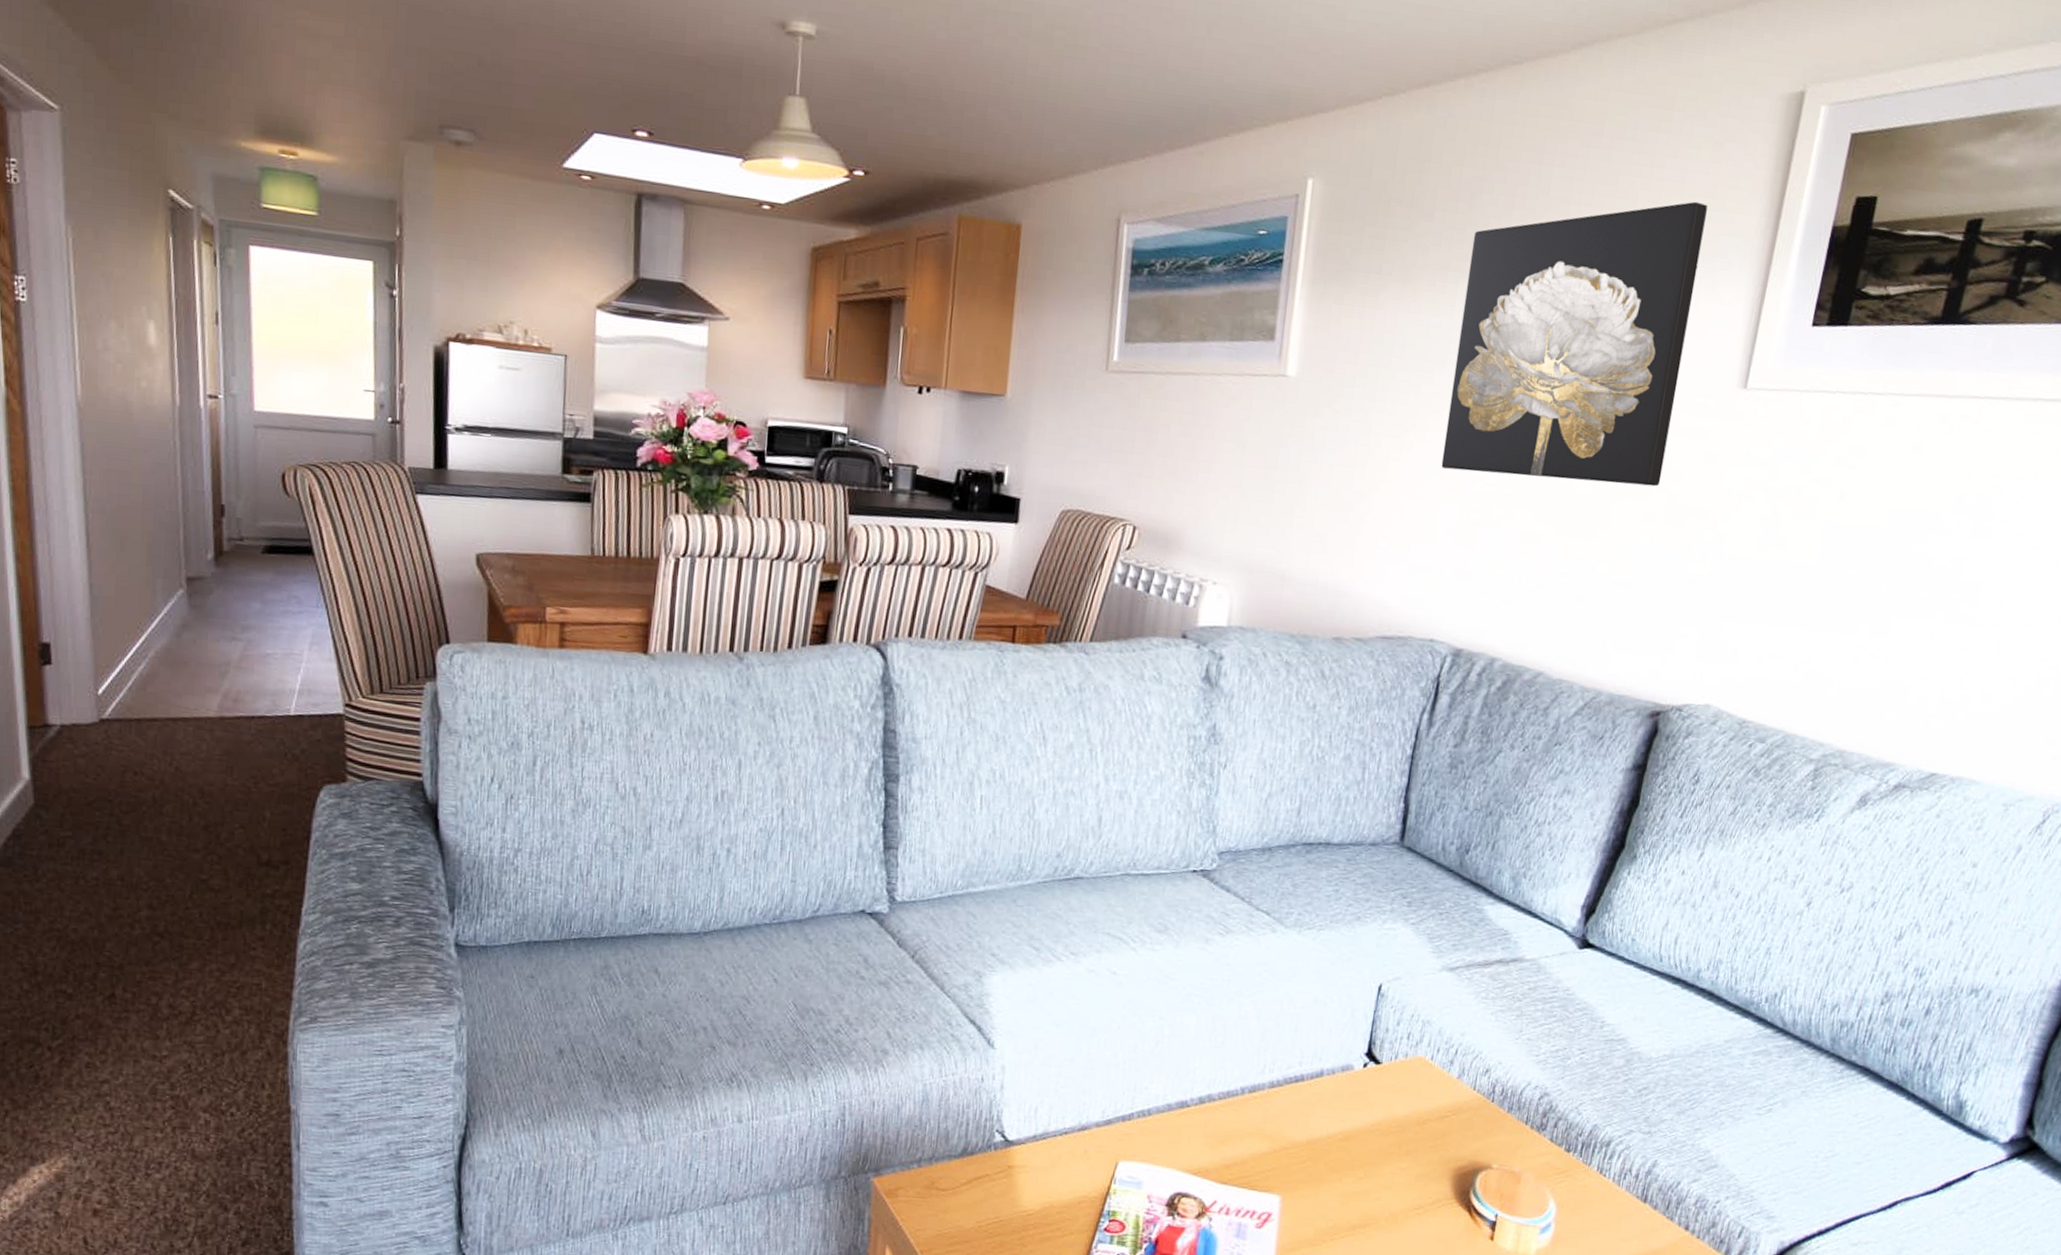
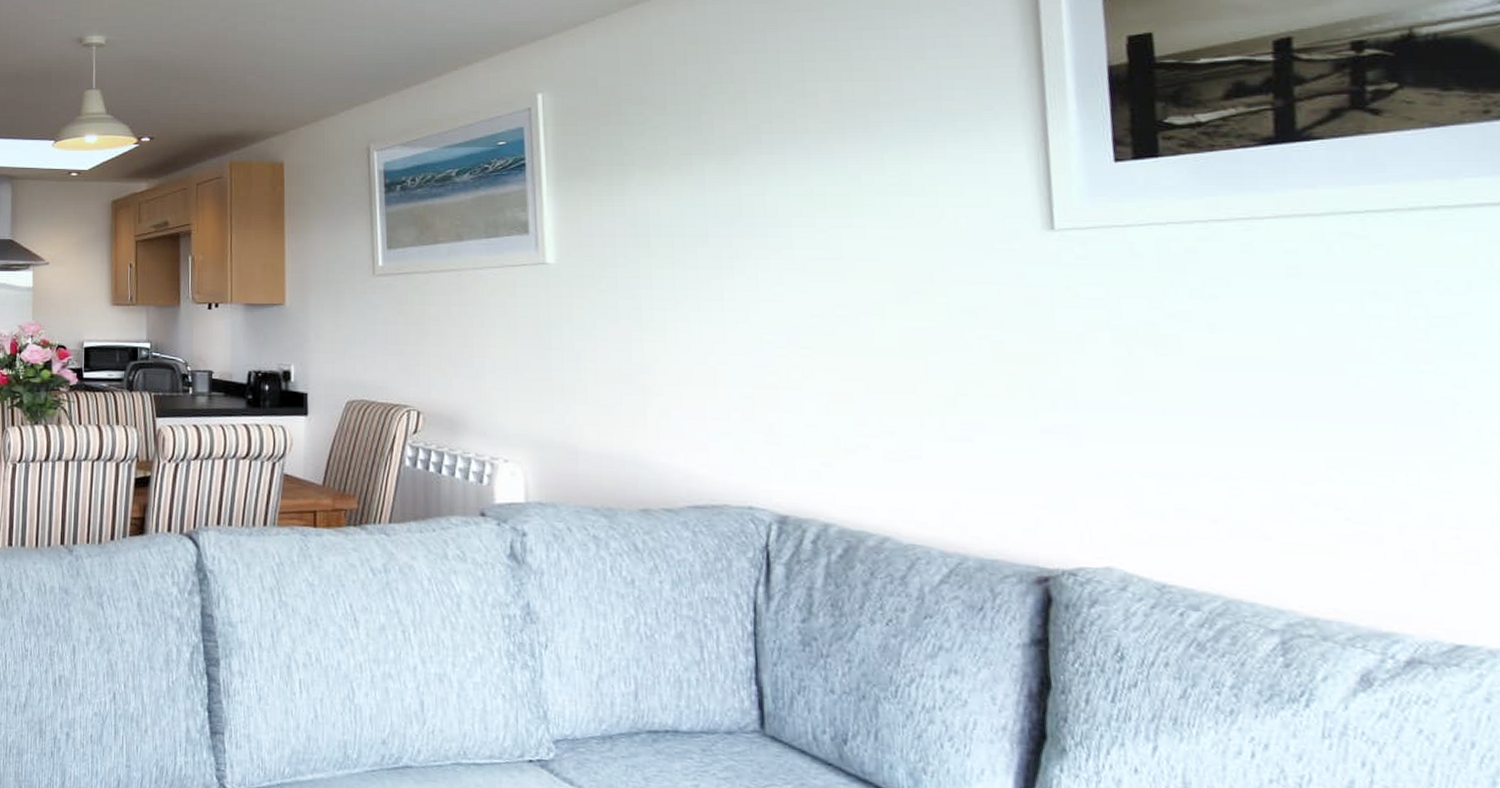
wall art: present [1441,201,1708,487] -> none [710,63,978,336]

